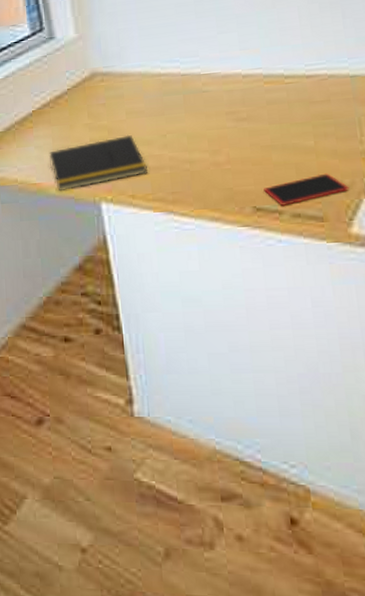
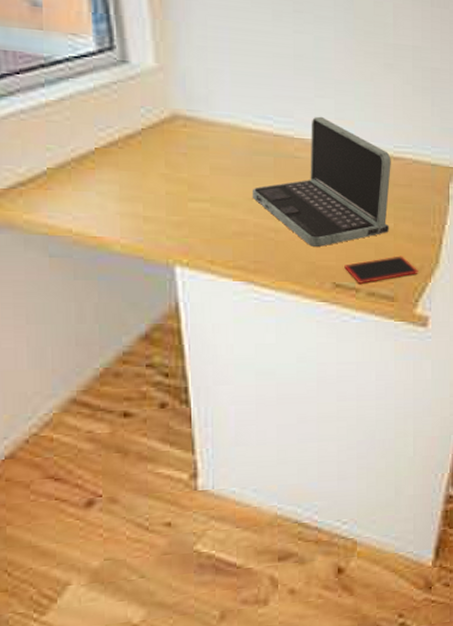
notepad: present [49,134,148,191] -> none [115,192,231,249]
laptop: none [165,50,309,173] -> present [252,116,391,247]

